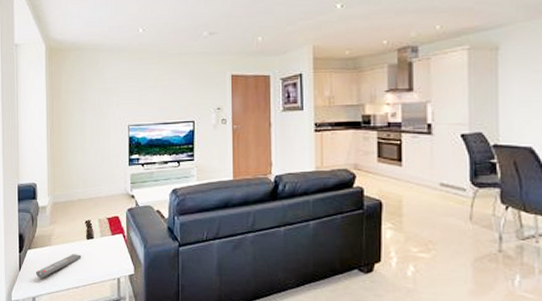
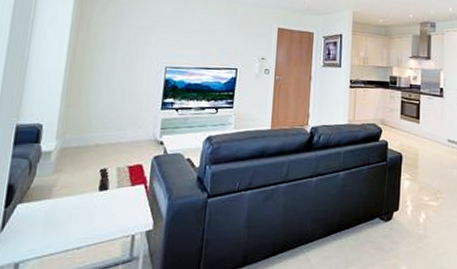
remote control: present [35,254,82,278] -> none [23,208,90,238]

